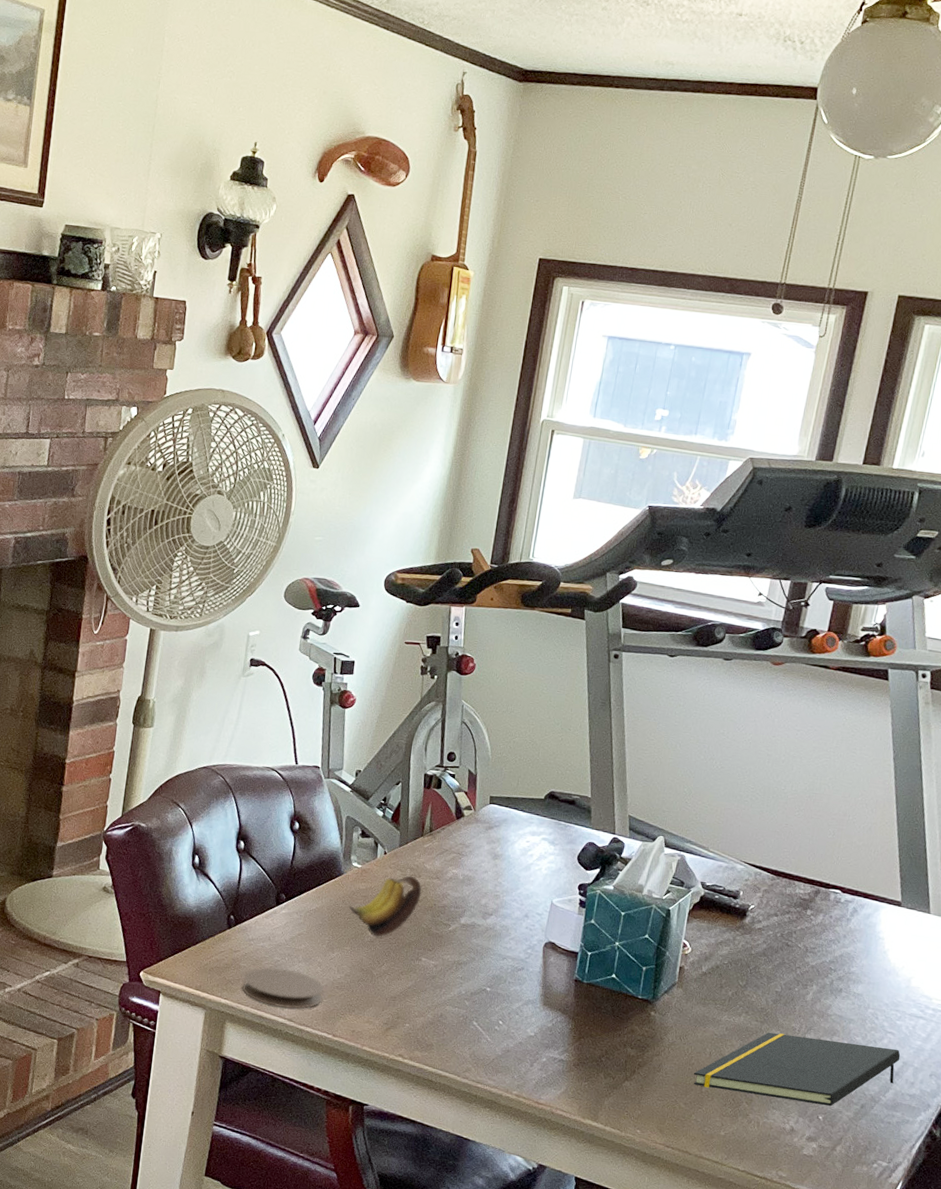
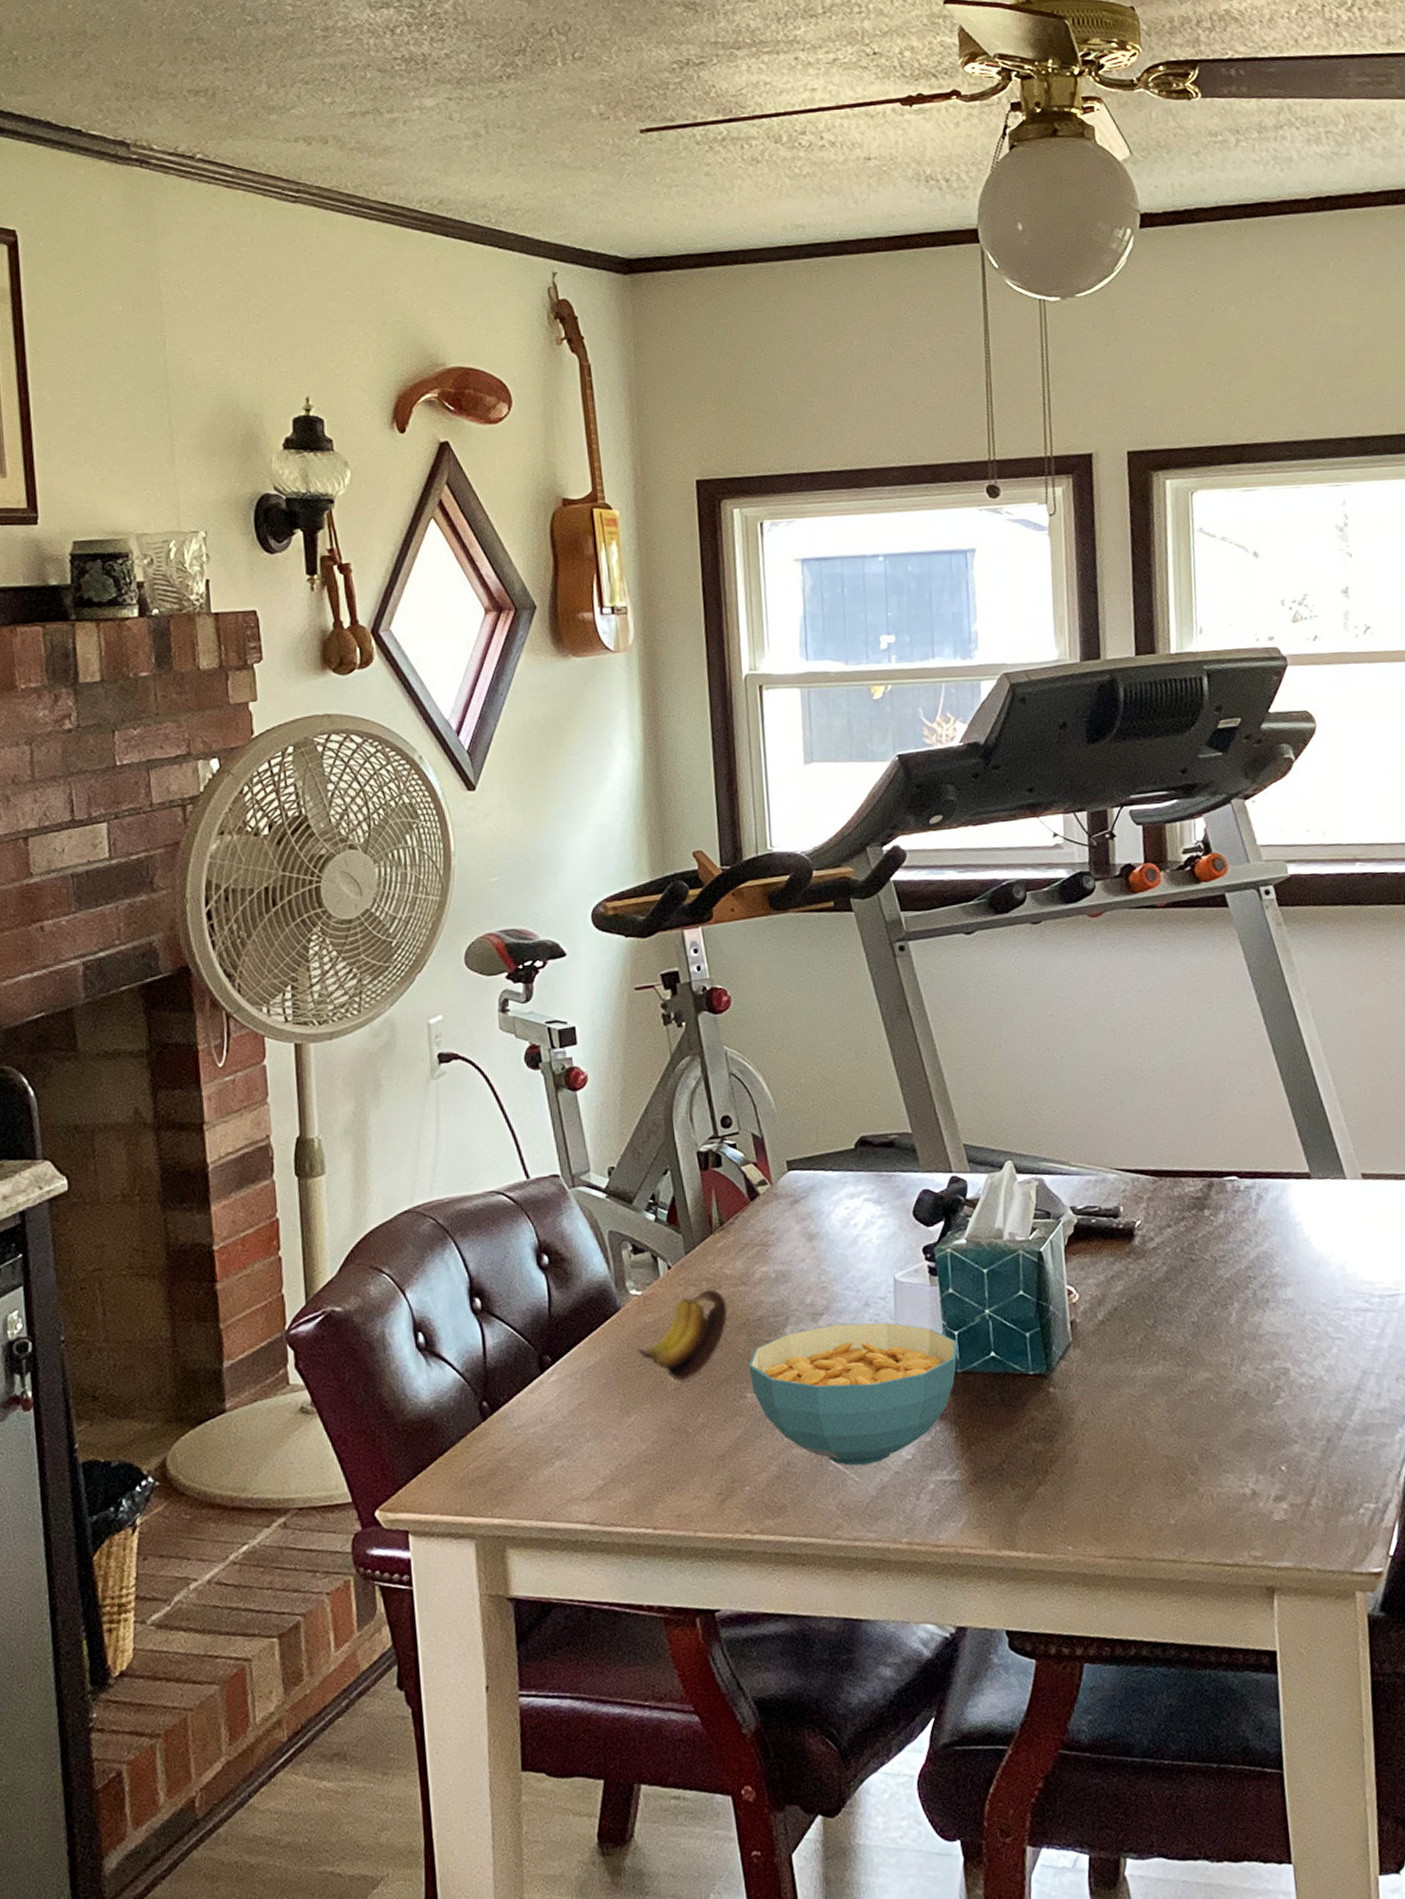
coaster: present [242,967,325,1009] -> none [518,1454,629,1511]
cereal bowl: none [427,922,589,1032] -> present [748,1322,958,1466]
notepad: present [693,1032,901,1107] -> none [1119,1356,1357,1468]

